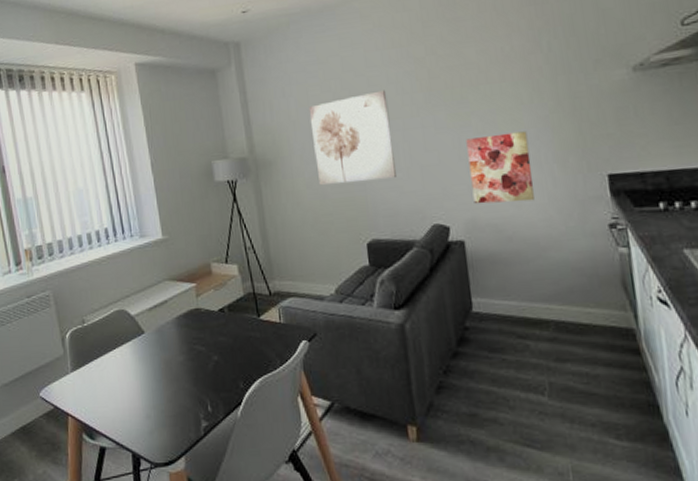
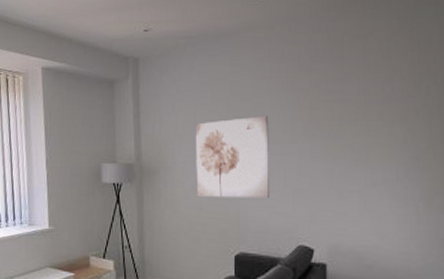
wall art: present [466,131,534,205] -> none [338,168,398,234]

